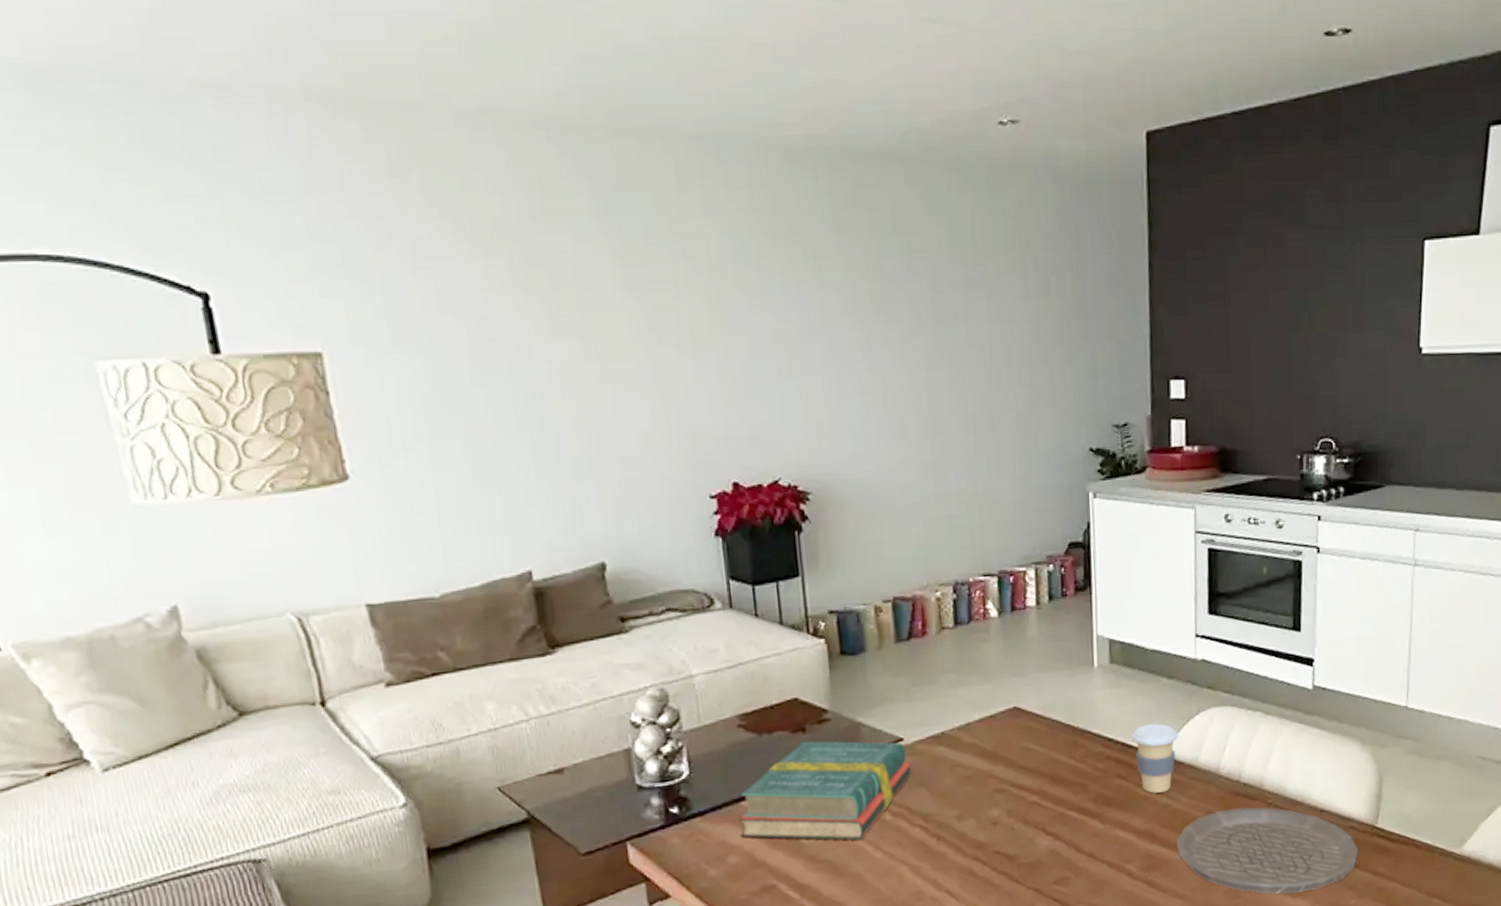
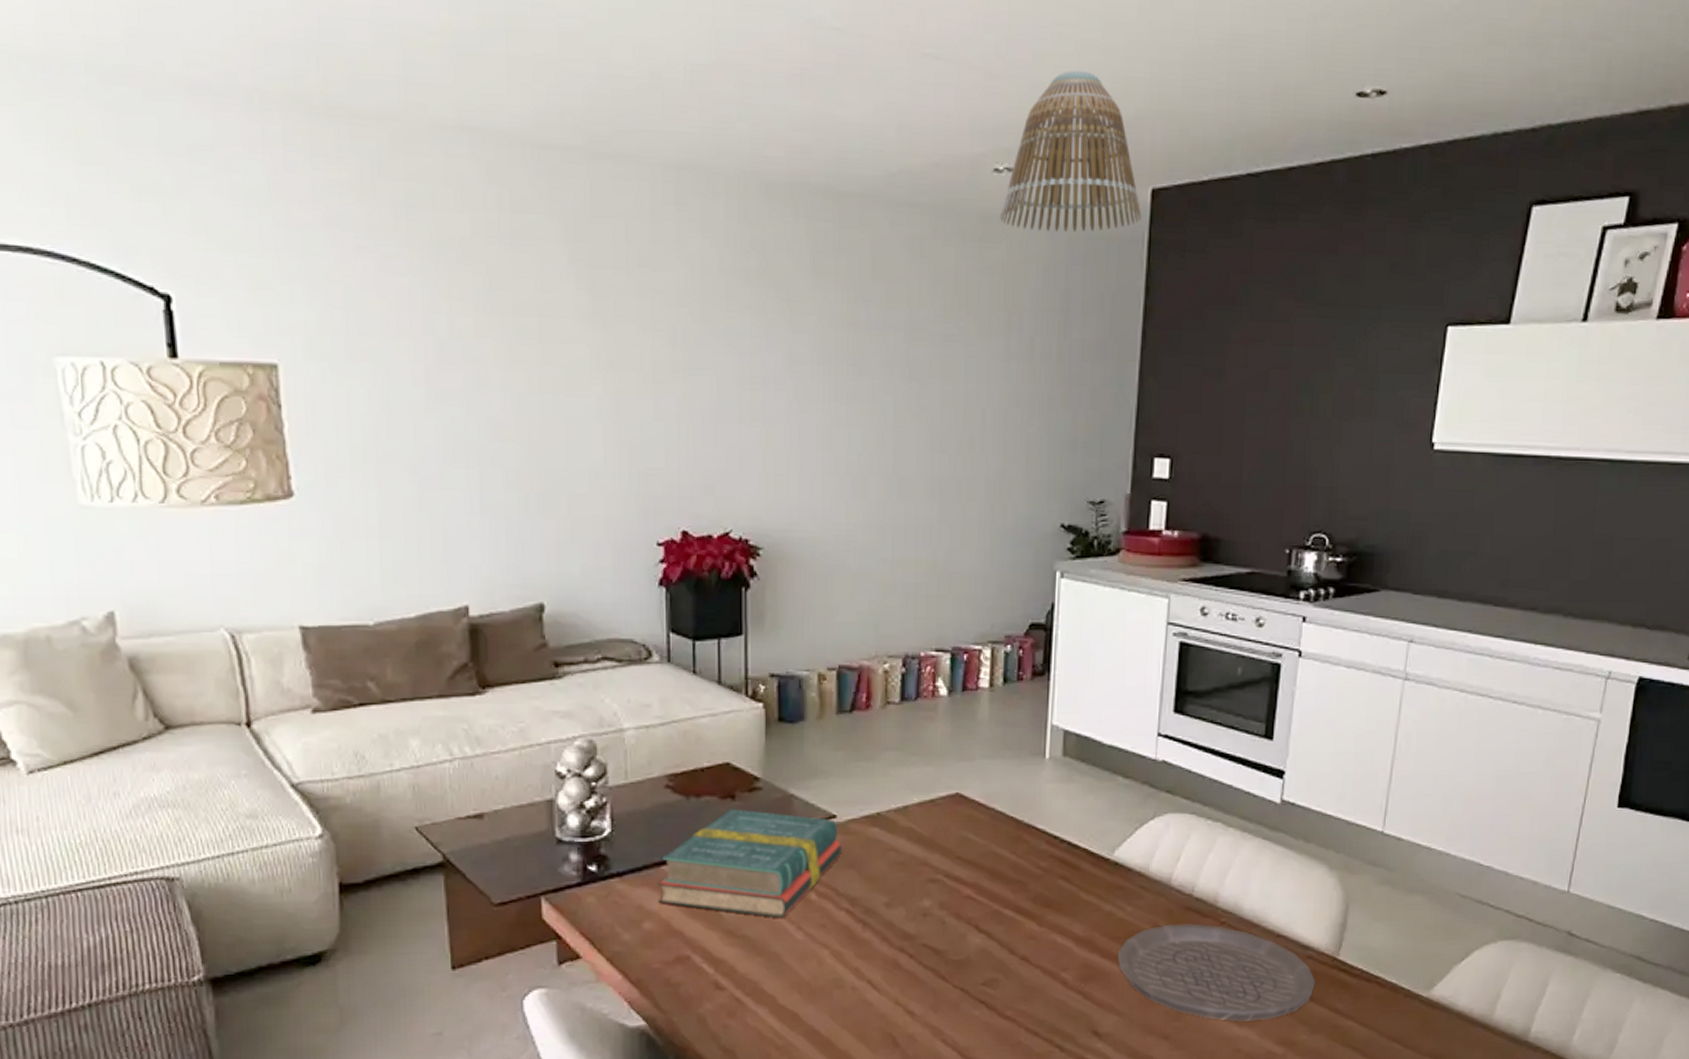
lamp shade: none [1008,26,1139,178] -> present [1000,70,1142,232]
coffee cup: present [1132,723,1178,793] -> none [1080,824,1130,899]

